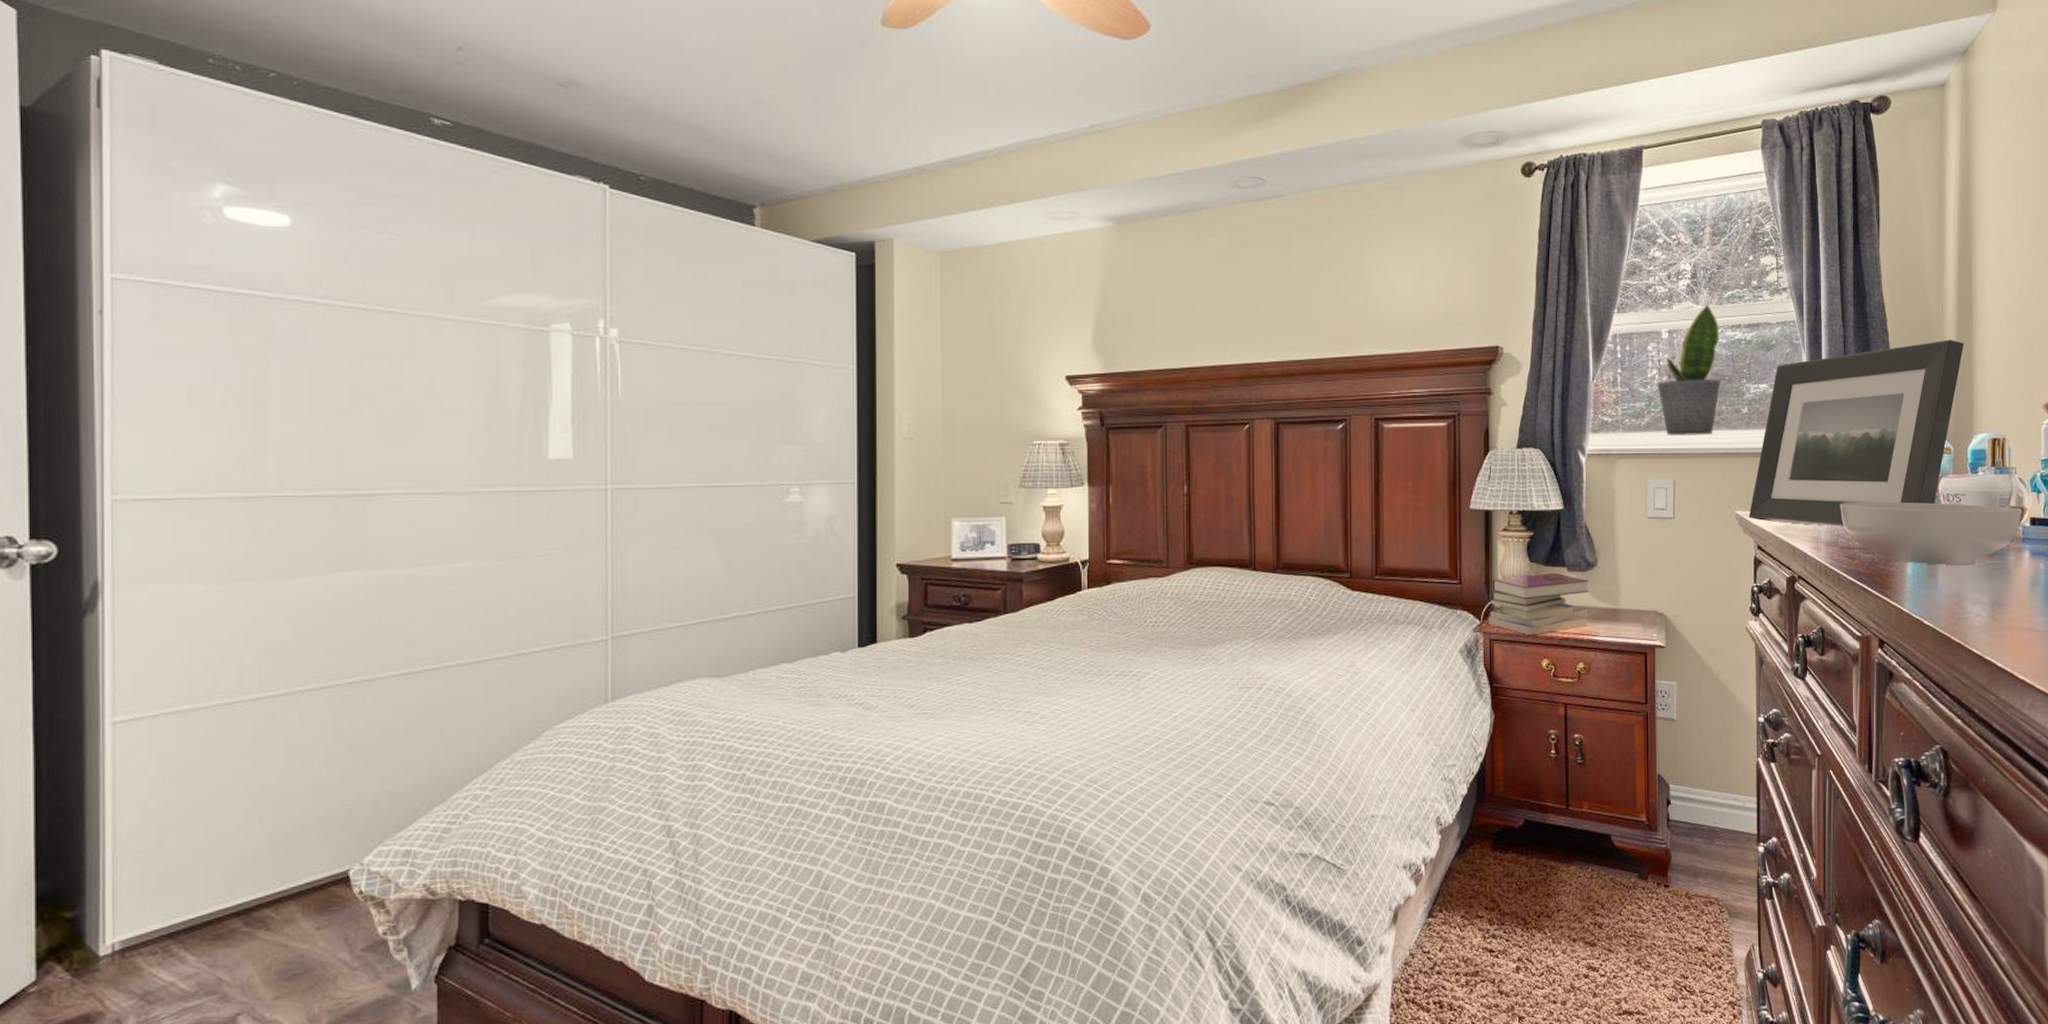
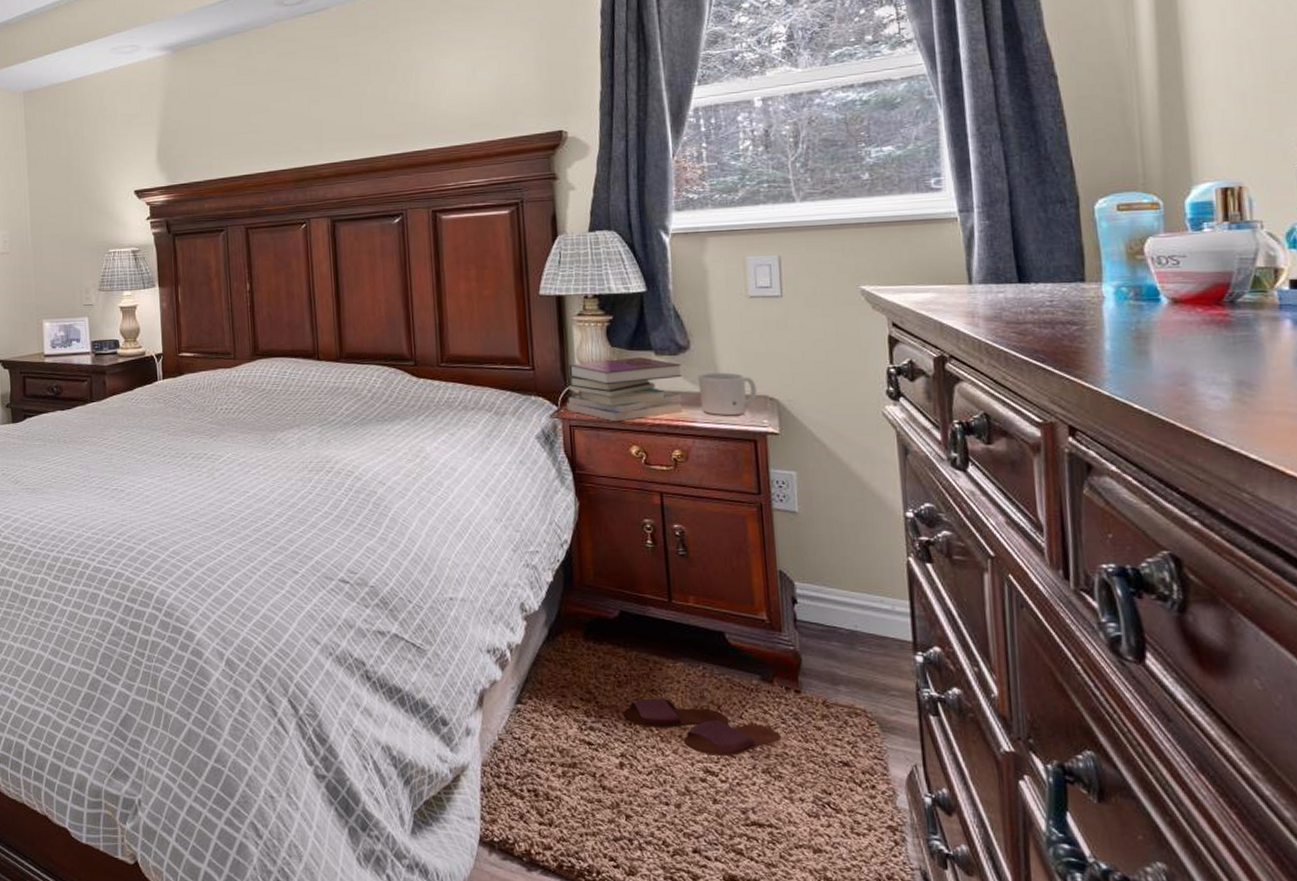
slippers: none [1521,901,1652,953] -> present [622,698,782,757]
mug: none [1602,588,1649,631] -> present [698,372,757,416]
potted plant: present [1656,303,1721,436] -> none [750,65,832,209]
picture frame: present [1748,340,1965,527] -> none [878,77,1171,299]
bowl: present [1839,502,2023,566] -> none [1001,267,1277,339]

